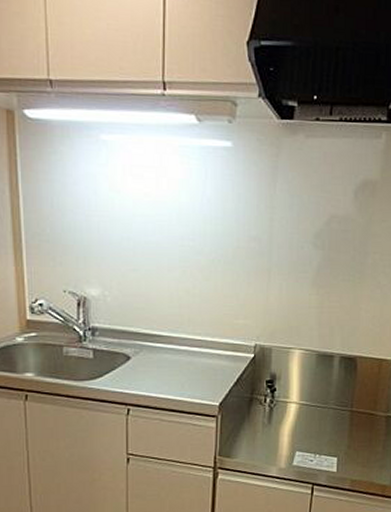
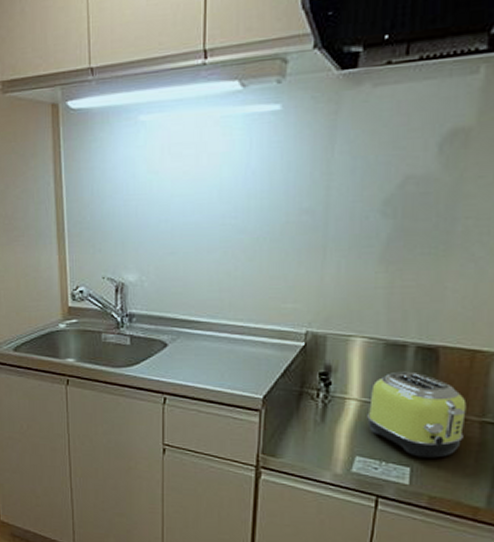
toaster: none [304,377,377,448] -> present [367,371,467,458]

